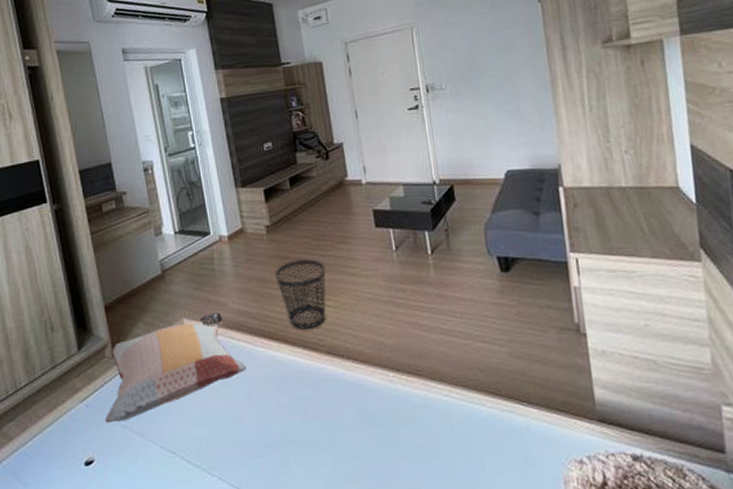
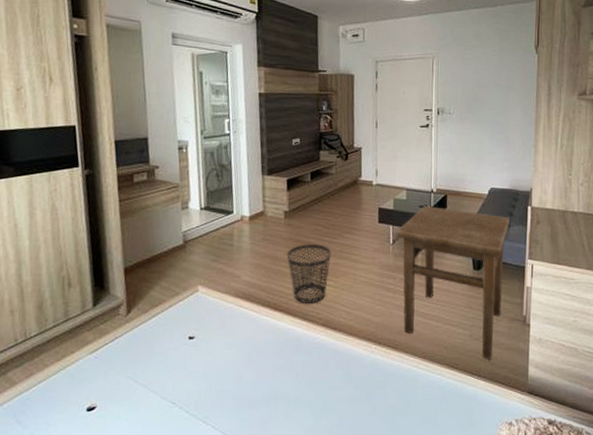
decorative pillow: present [105,312,247,423] -> none [112,282,250,374]
side table: none [399,201,546,382] -> present [397,206,510,360]

